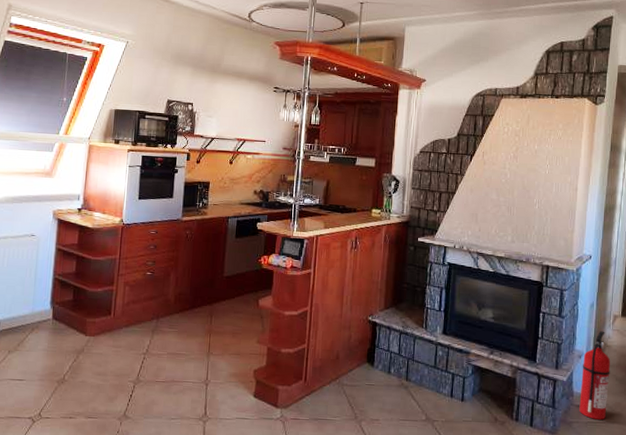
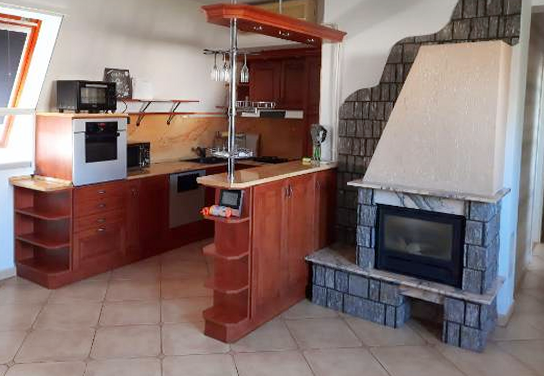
fire extinguisher: present [579,331,611,420] -> none [503,257,532,337]

